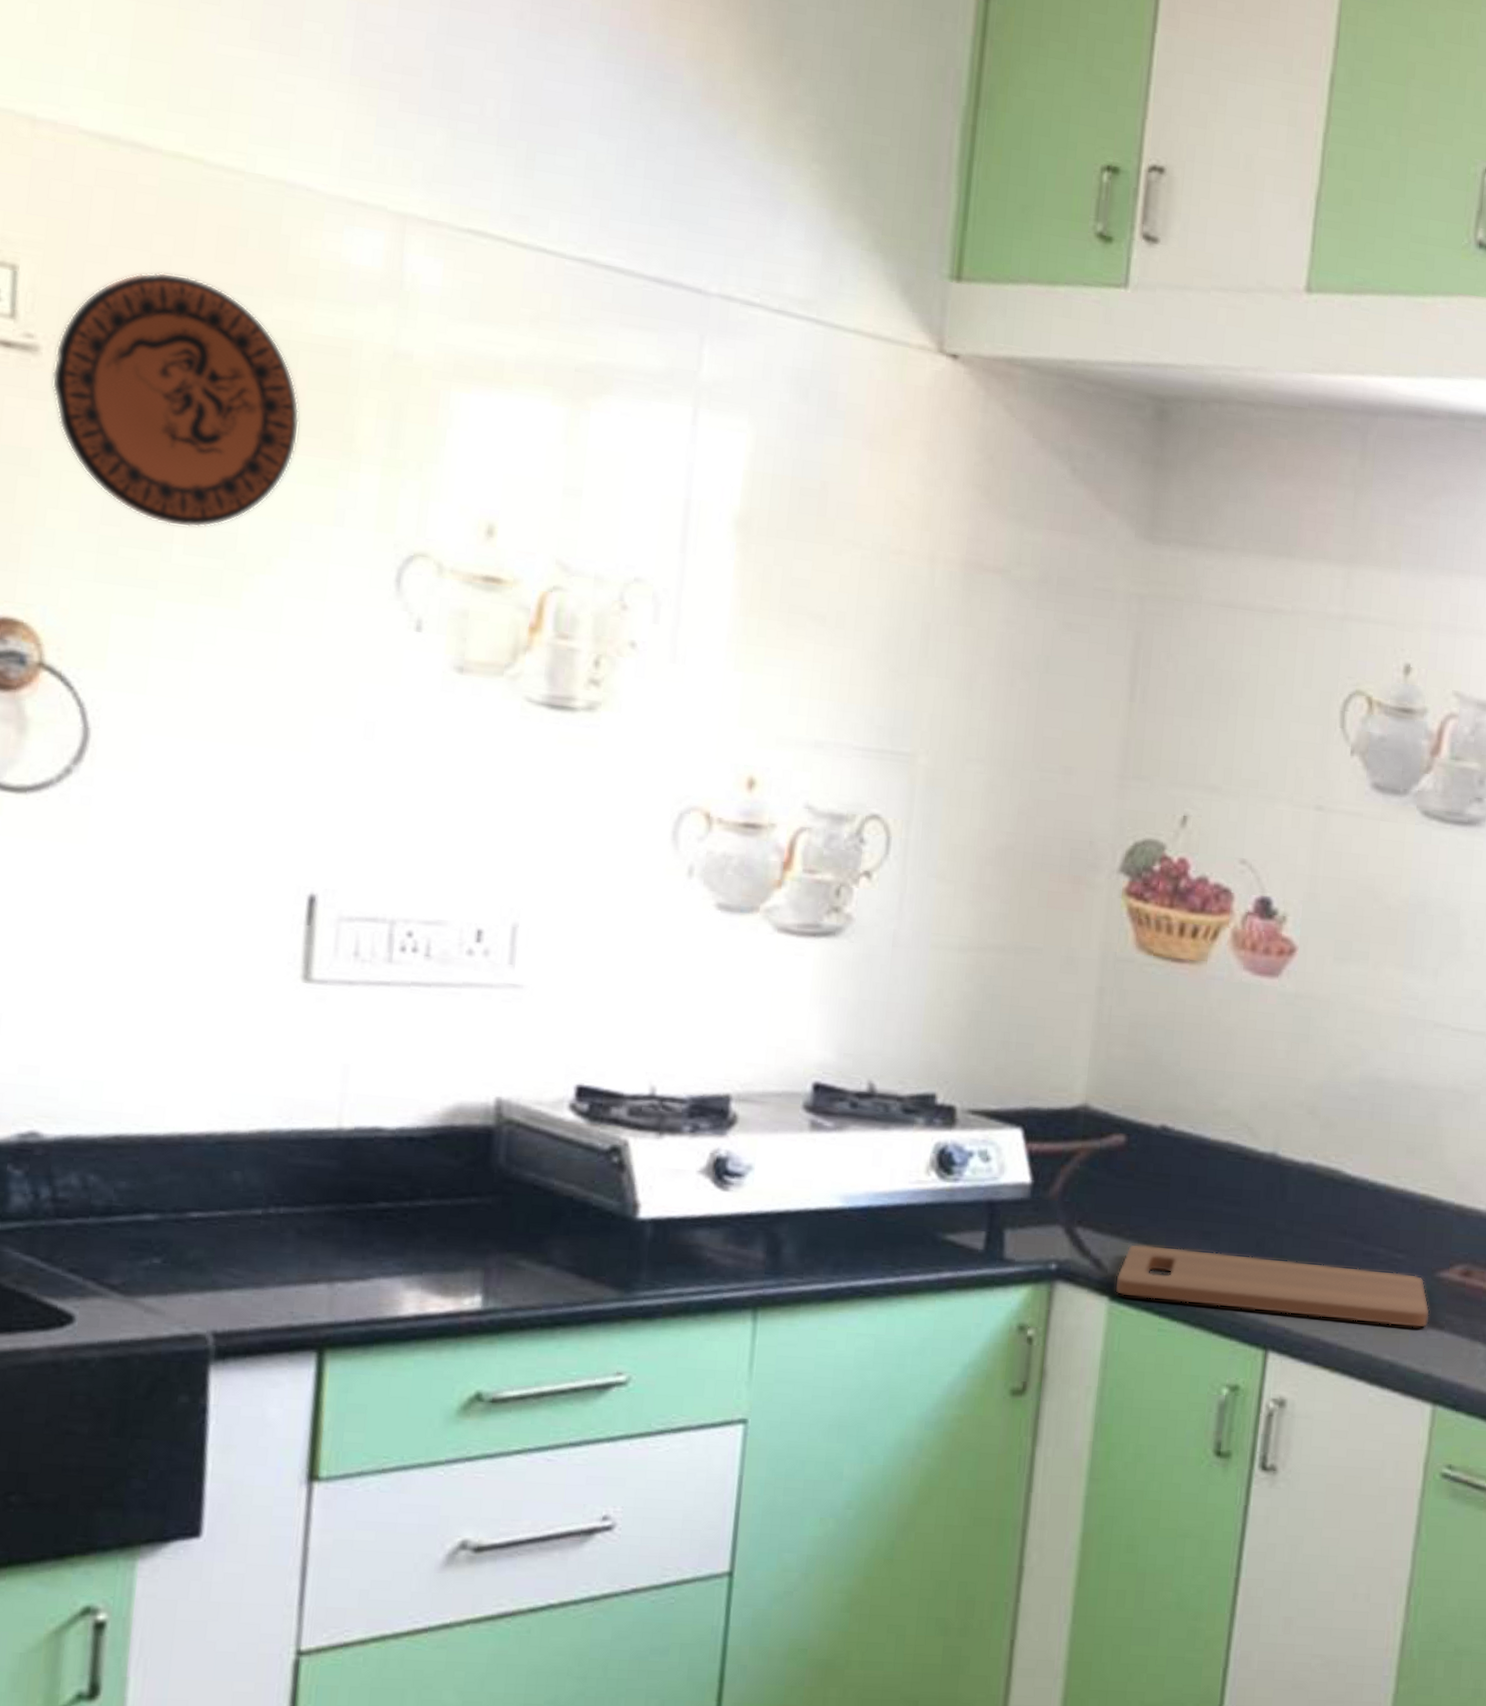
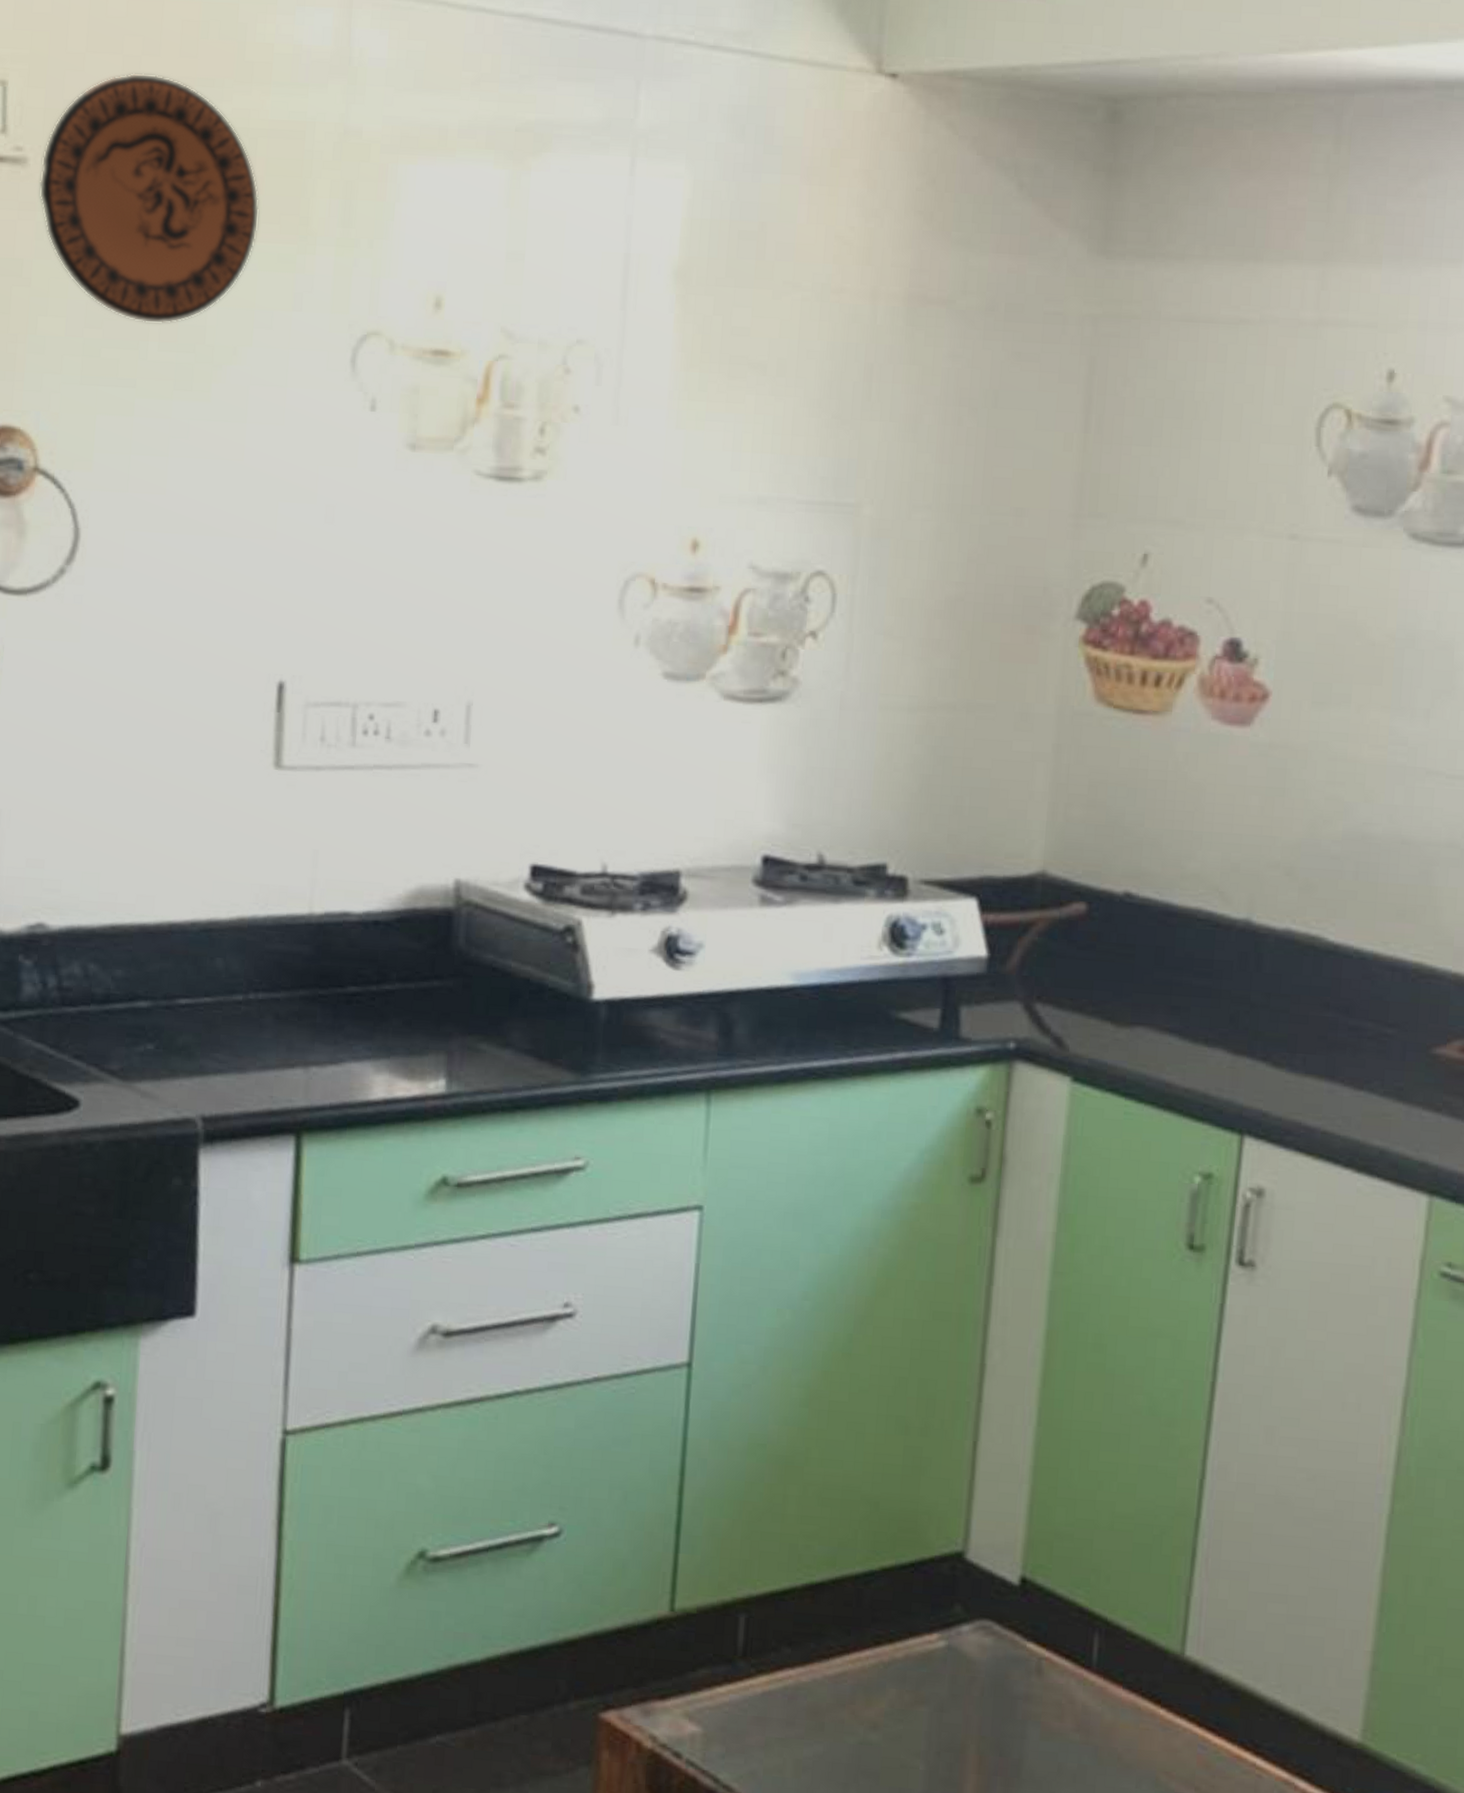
cutting board: present [1114,1243,1430,1329] -> none [1076,1020,1425,1111]

